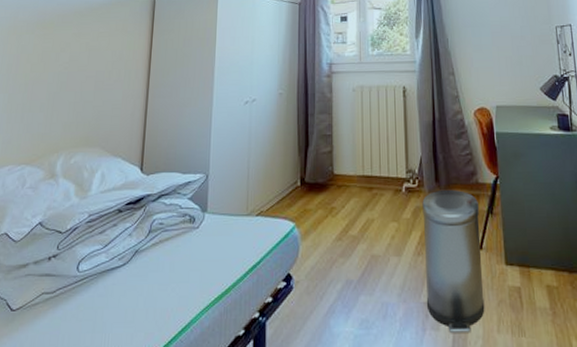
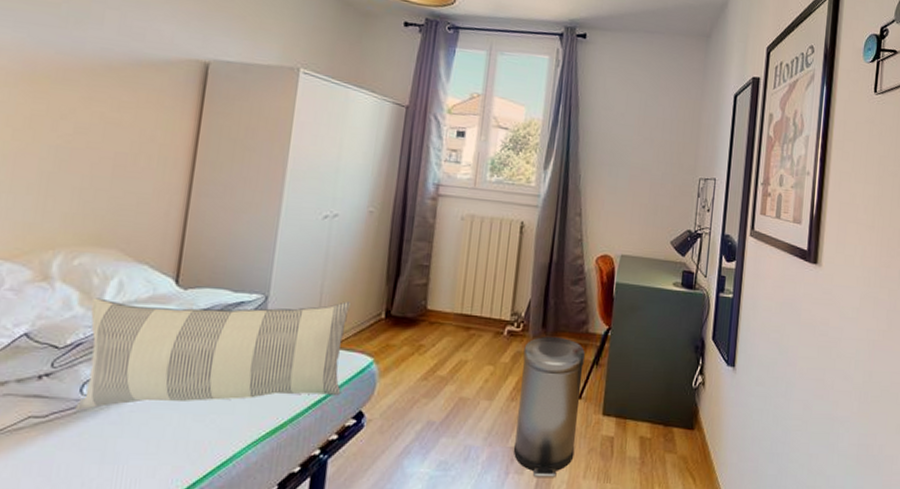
pillow: none [74,174,272,286] -> present [75,297,350,411]

